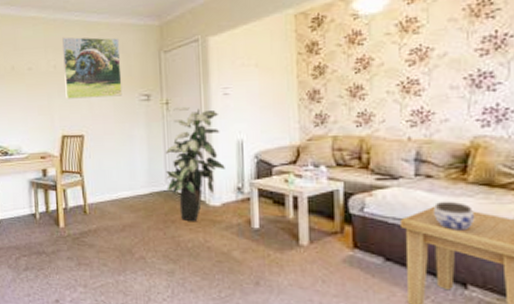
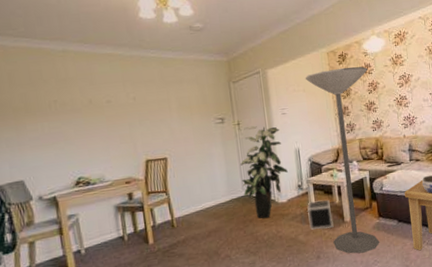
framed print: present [62,37,123,99] -> none [140,71,200,127]
speaker: none [246,211,283,249] -> present [307,199,334,230]
floor lamp: none [259,34,358,293] -> present [305,66,380,254]

